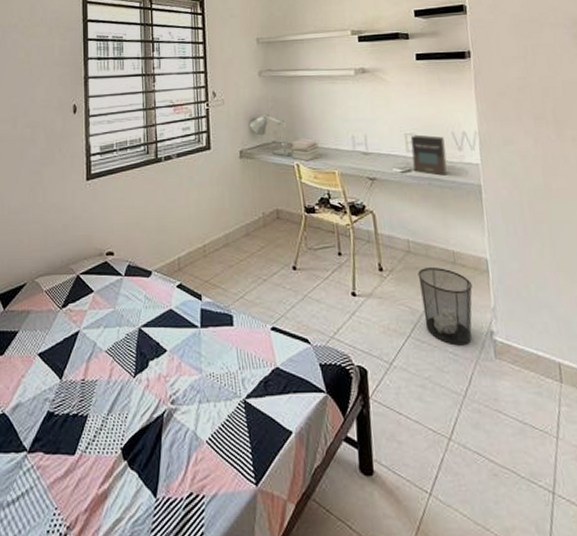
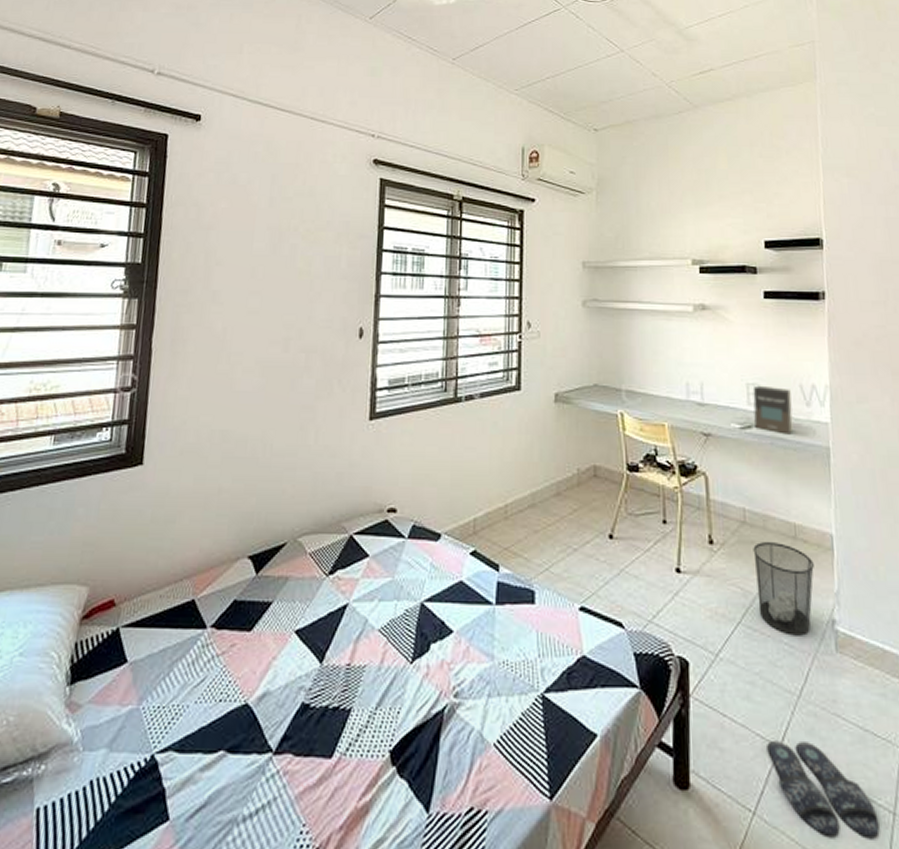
desk lamp: present [249,114,293,157] -> none [568,352,618,404]
books: present [289,138,321,162] -> none [613,383,649,410]
slippers: none [438,434,541,515] -> present [767,741,880,839]

